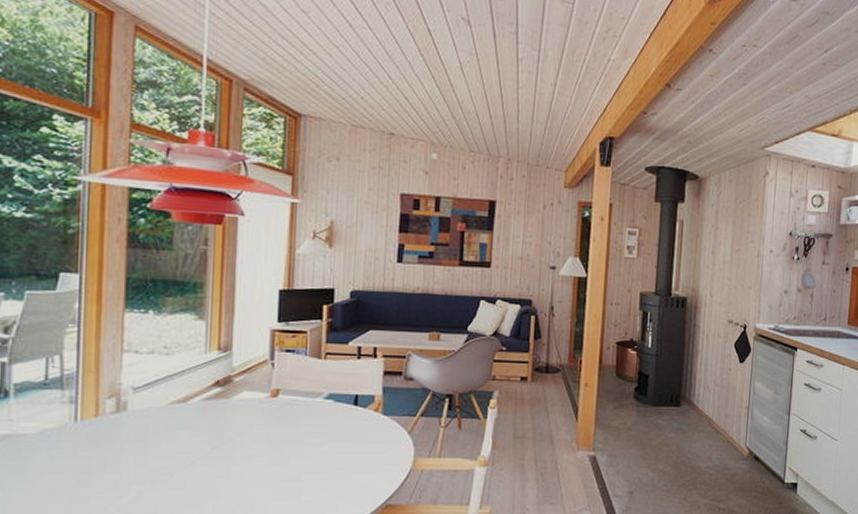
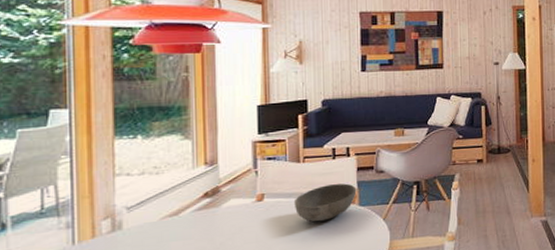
bowl: none [311,387,381,427] -> present [294,183,357,222]

